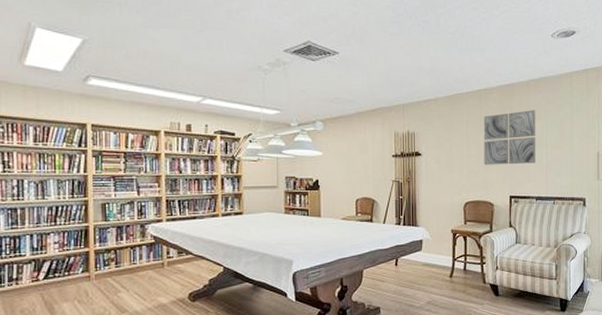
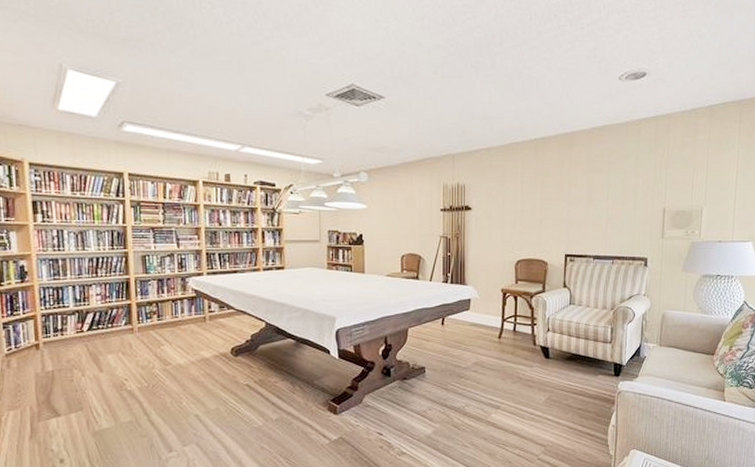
wall art: present [484,110,536,165] -> none [538,161,598,221]

